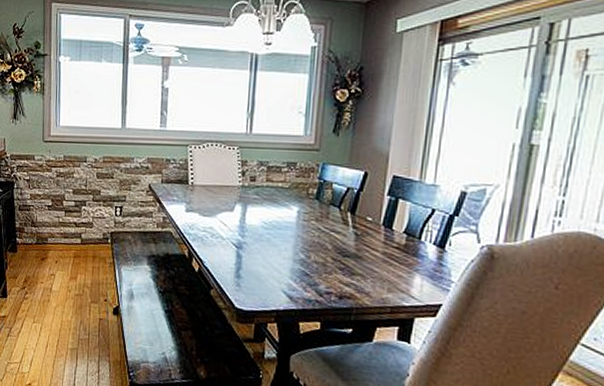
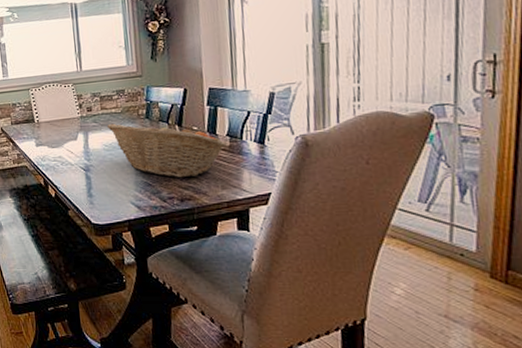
fruit basket: none [269,198,402,273] -> present [106,123,227,178]

